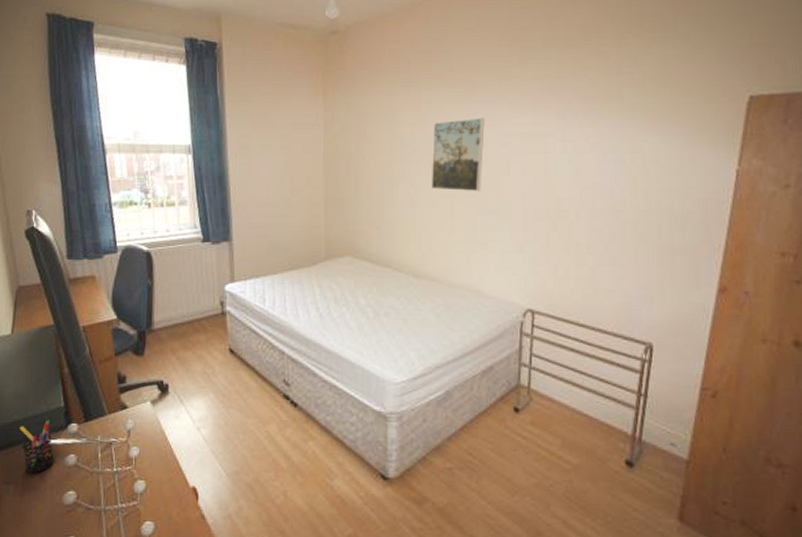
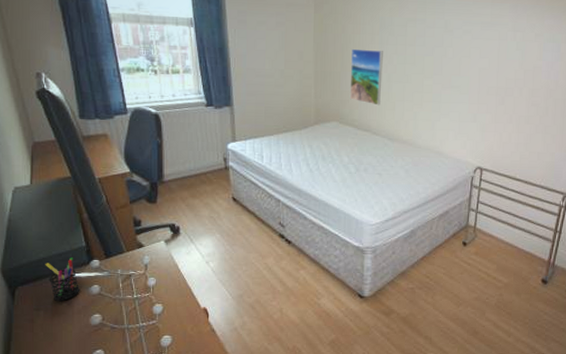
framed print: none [367,170,404,236] -> present [350,48,383,106]
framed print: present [431,117,485,192] -> none [405,6,452,71]

